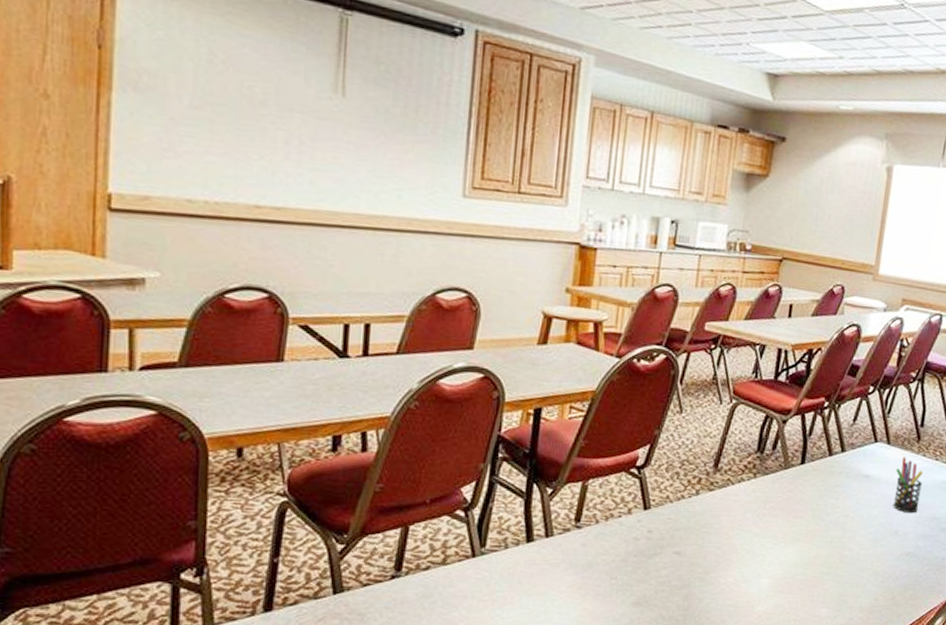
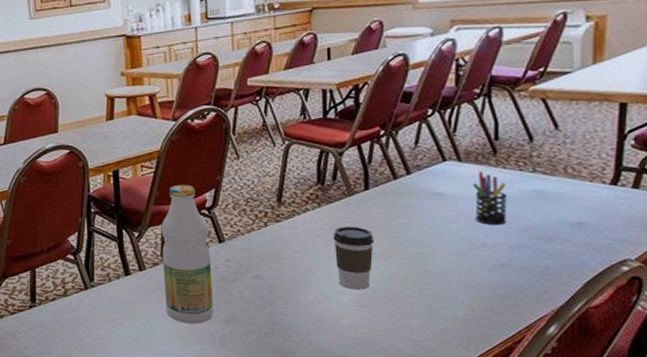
bottle: none [569,435,635,607] -> present [161,185,214,324]
coffee cup: none [760,501,802,573] -> present [333,226,374,290]

